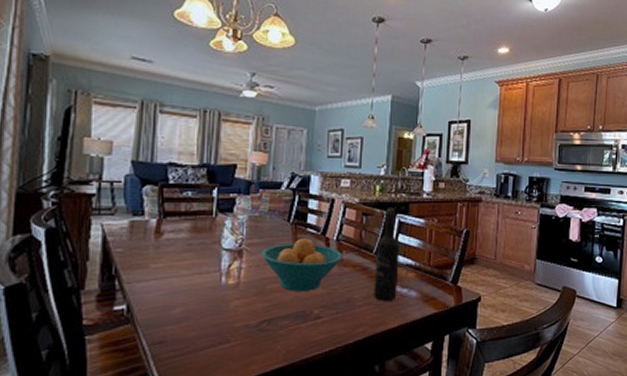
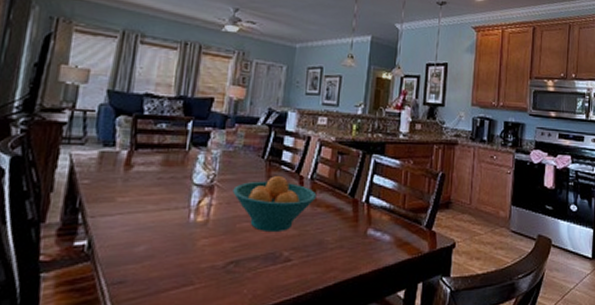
wine bottle: present [374,207,400,301] -> none [346,147,374,244]

